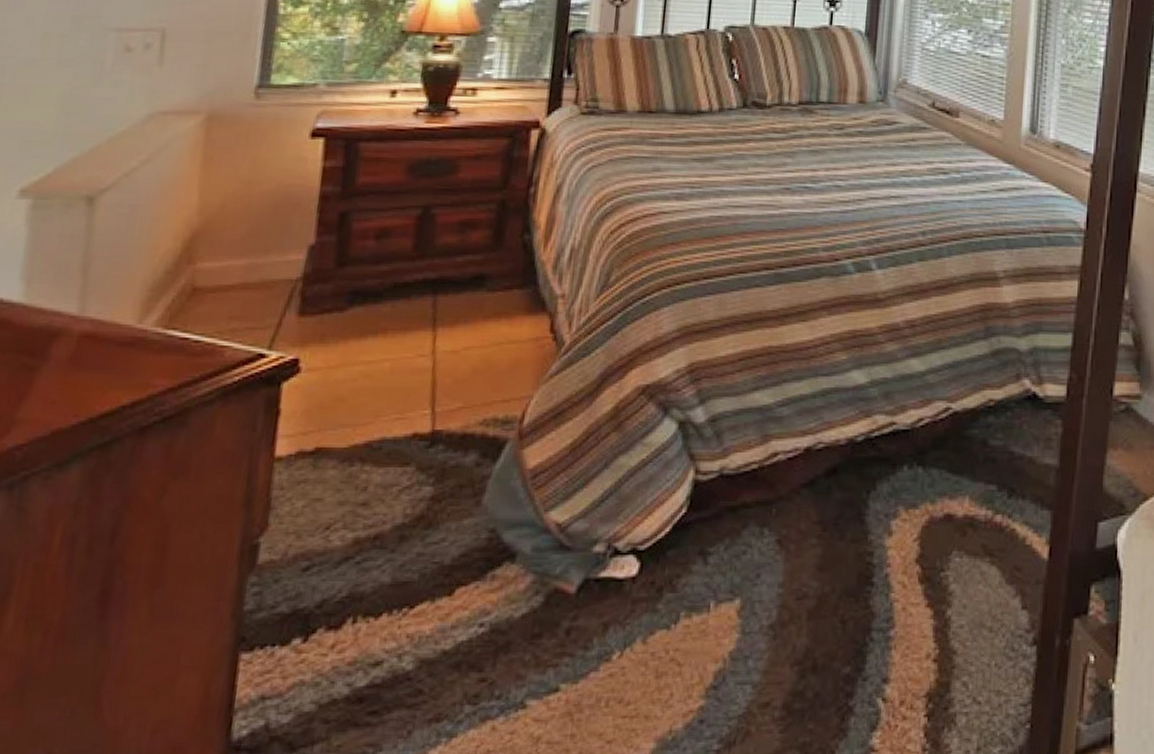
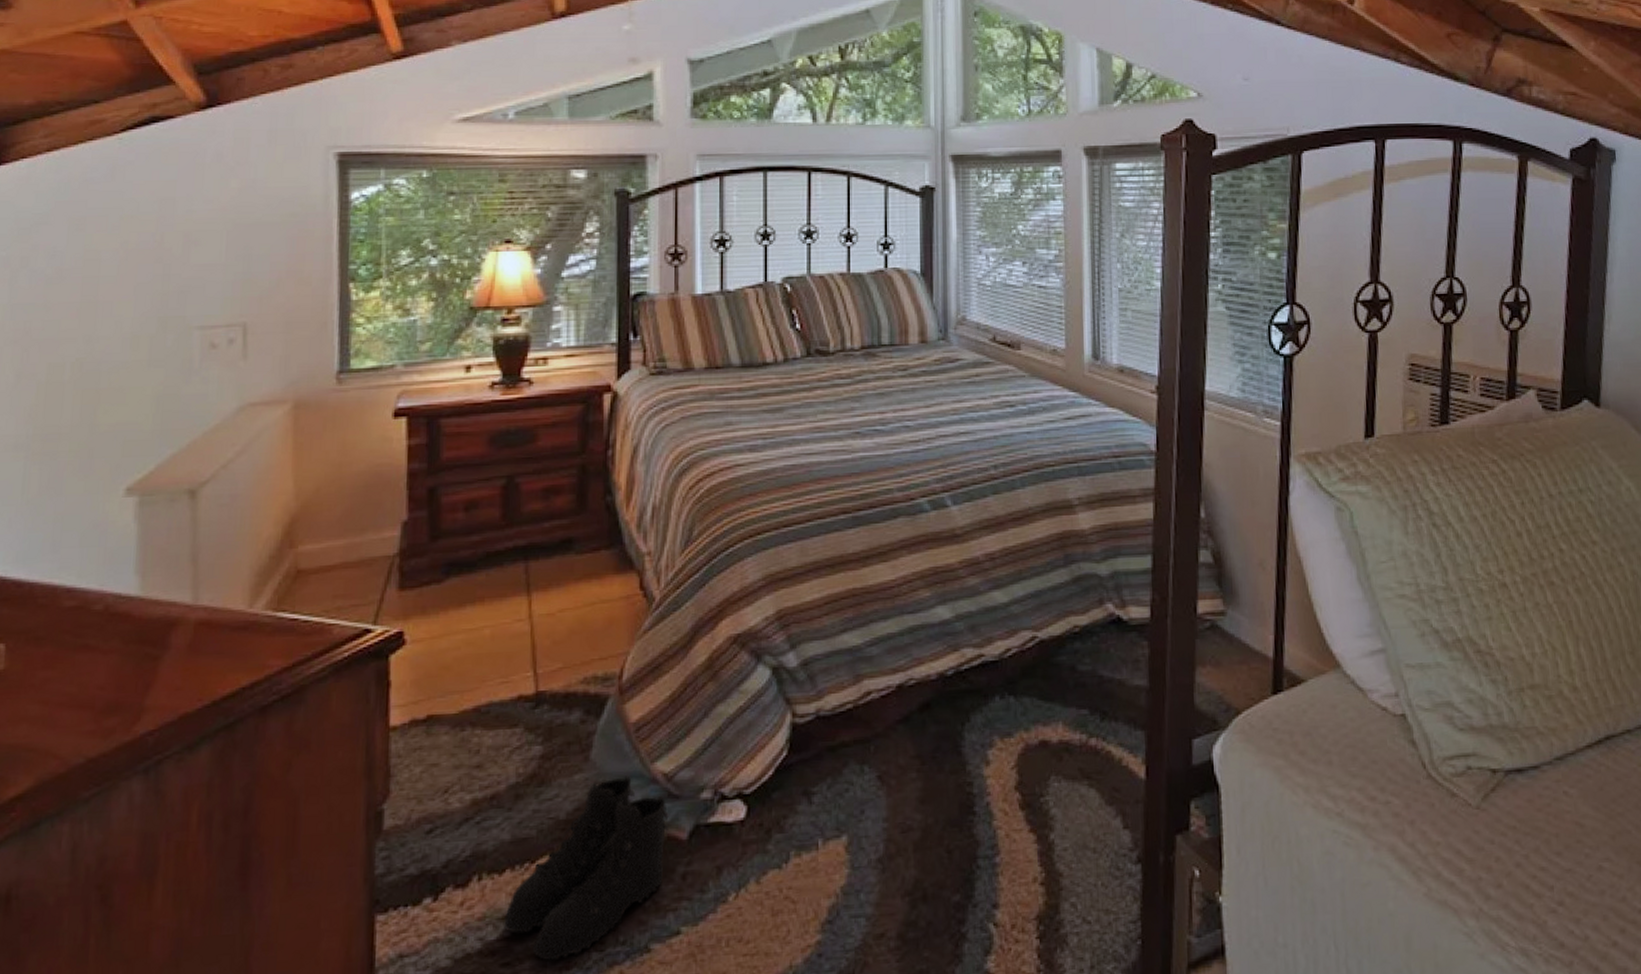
boots: none [374,523,560,712] -> present [503,775,670,962]

